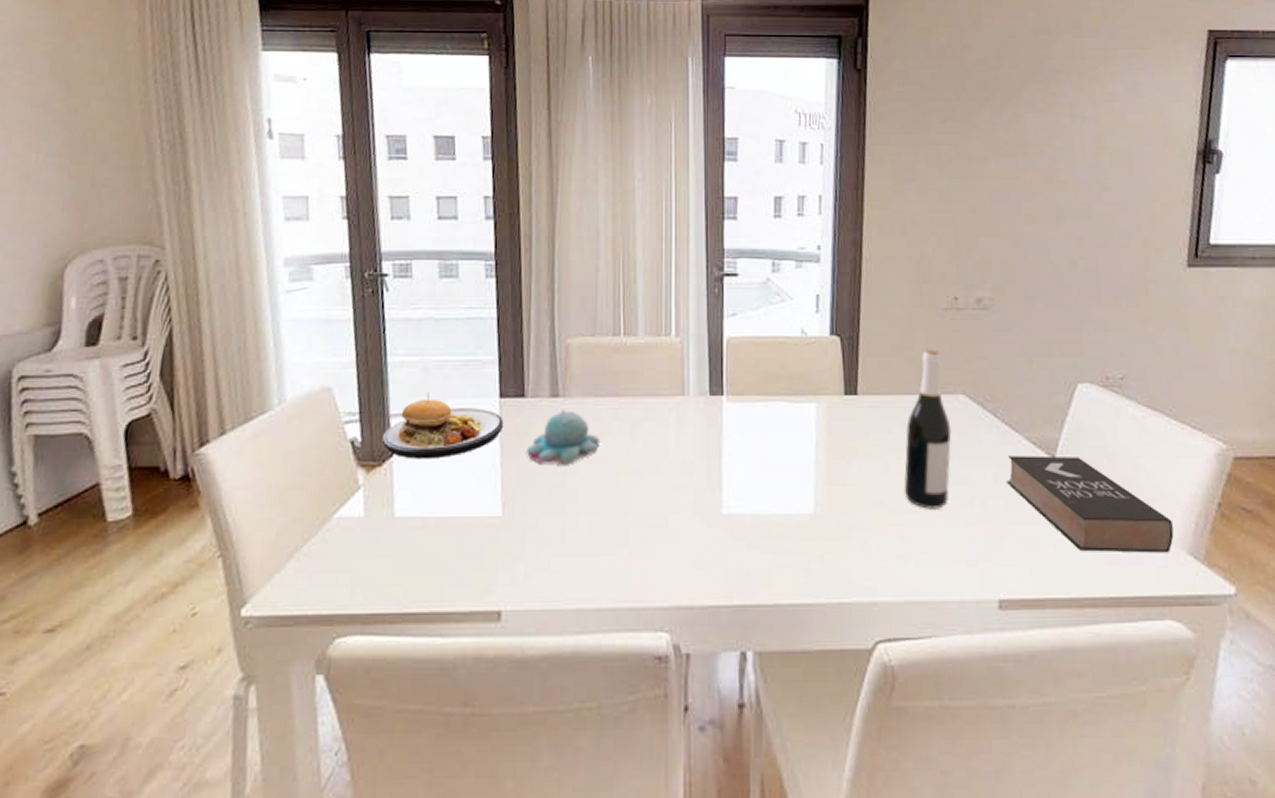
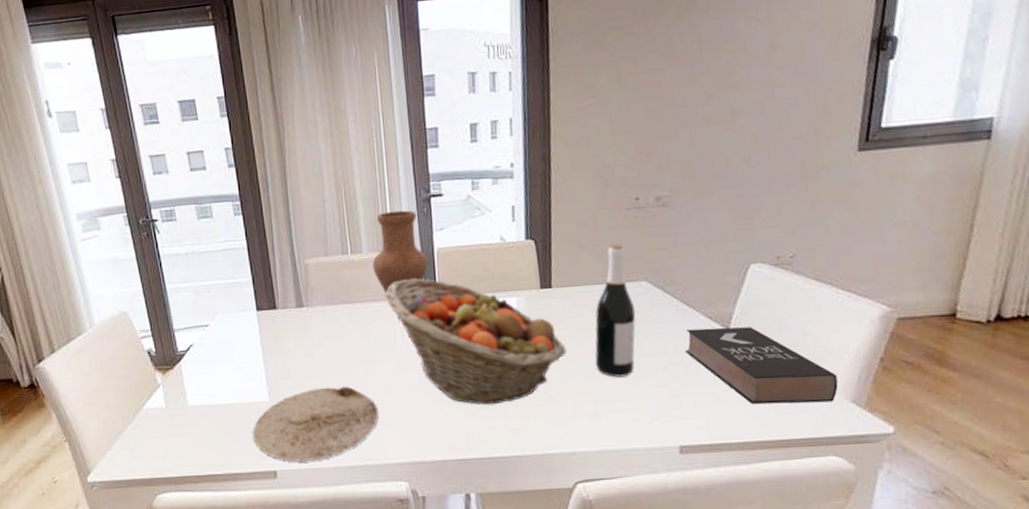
plate: present [381,392,504,459] -> none [170,310,263,363]
plate: none [475,502,639,599] -> present [252,386,378,462]
candle: present [527,409,600,465] -> none [282,316,340,360]
vase: none [649,289,715,420] -> present [372,210,428,319]
fruit basket: none [659,372,871,536] -> present [384,278,567,405]

